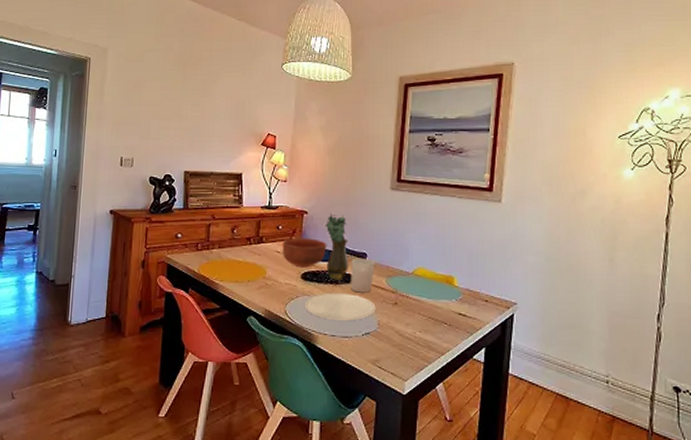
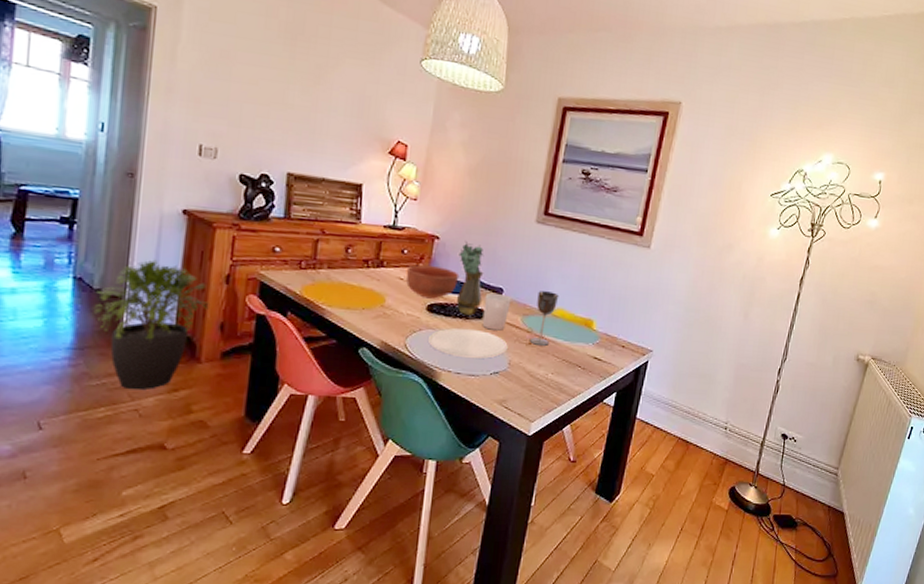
potted plant: none [49,252,130,363] -> present [93,259,209,390]
wine glass: none [396,252,419,305] -> present [530,291,559,346]

